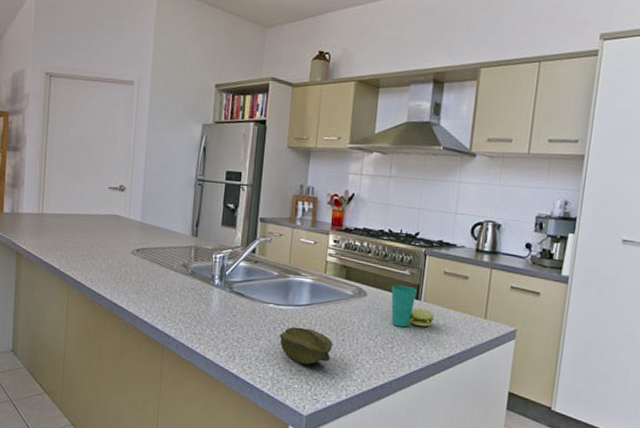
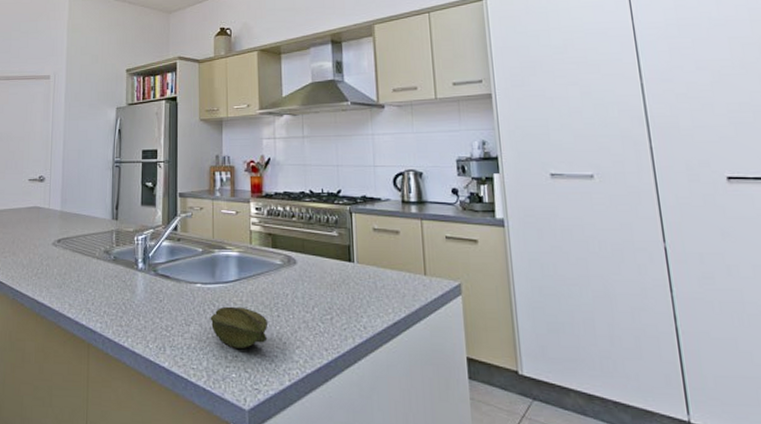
cup: present [391,284,435,328] -> none [320,247,372,295]

